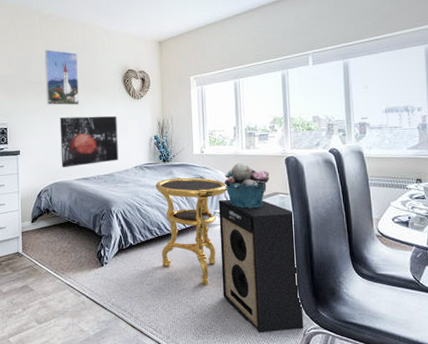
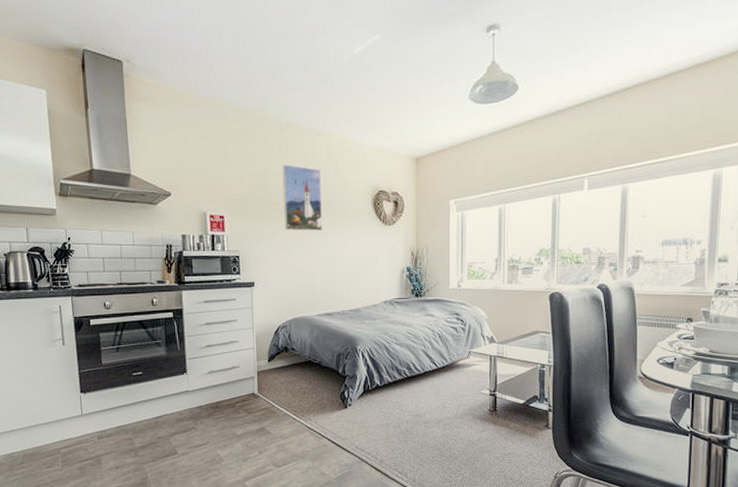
wall art: present [59,116,119,167] -> none [300,244,366,301]
side table: present [156,177,228,286] -> none [406,314,485,428]
speaker: present [218,199,304,333] -> none [474,338,556,476]
bucket: present [224,162,270,209] -> none [481,298,531,348]

